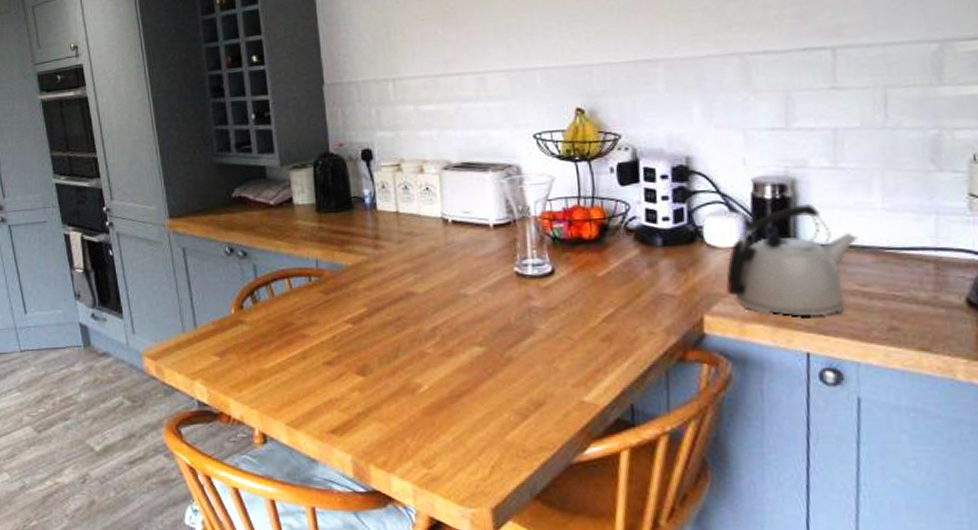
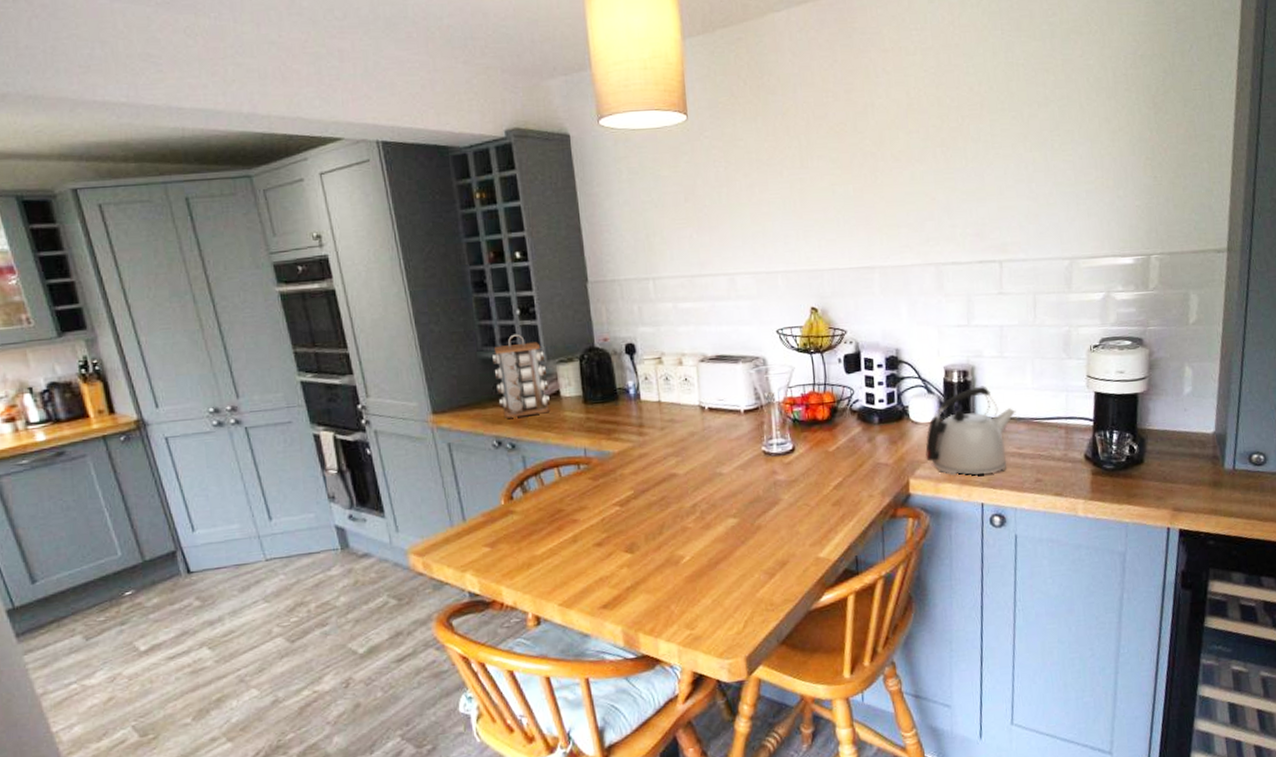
spice rack: none [227,138,284,225] -> present [492,334,551,418]

